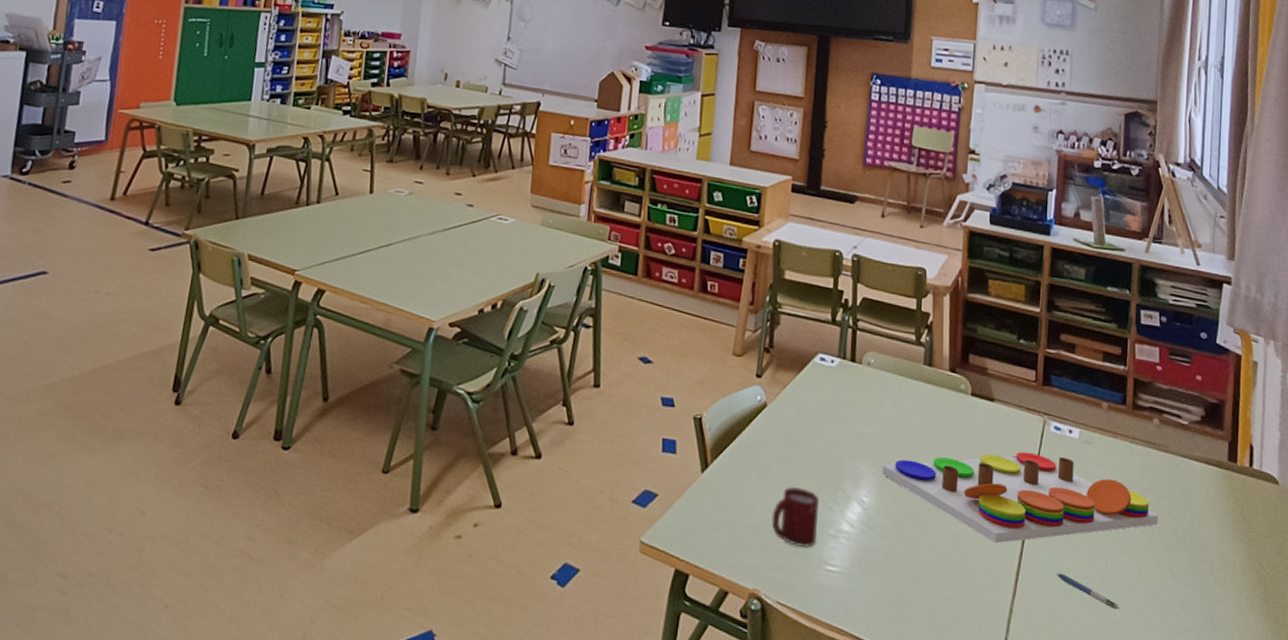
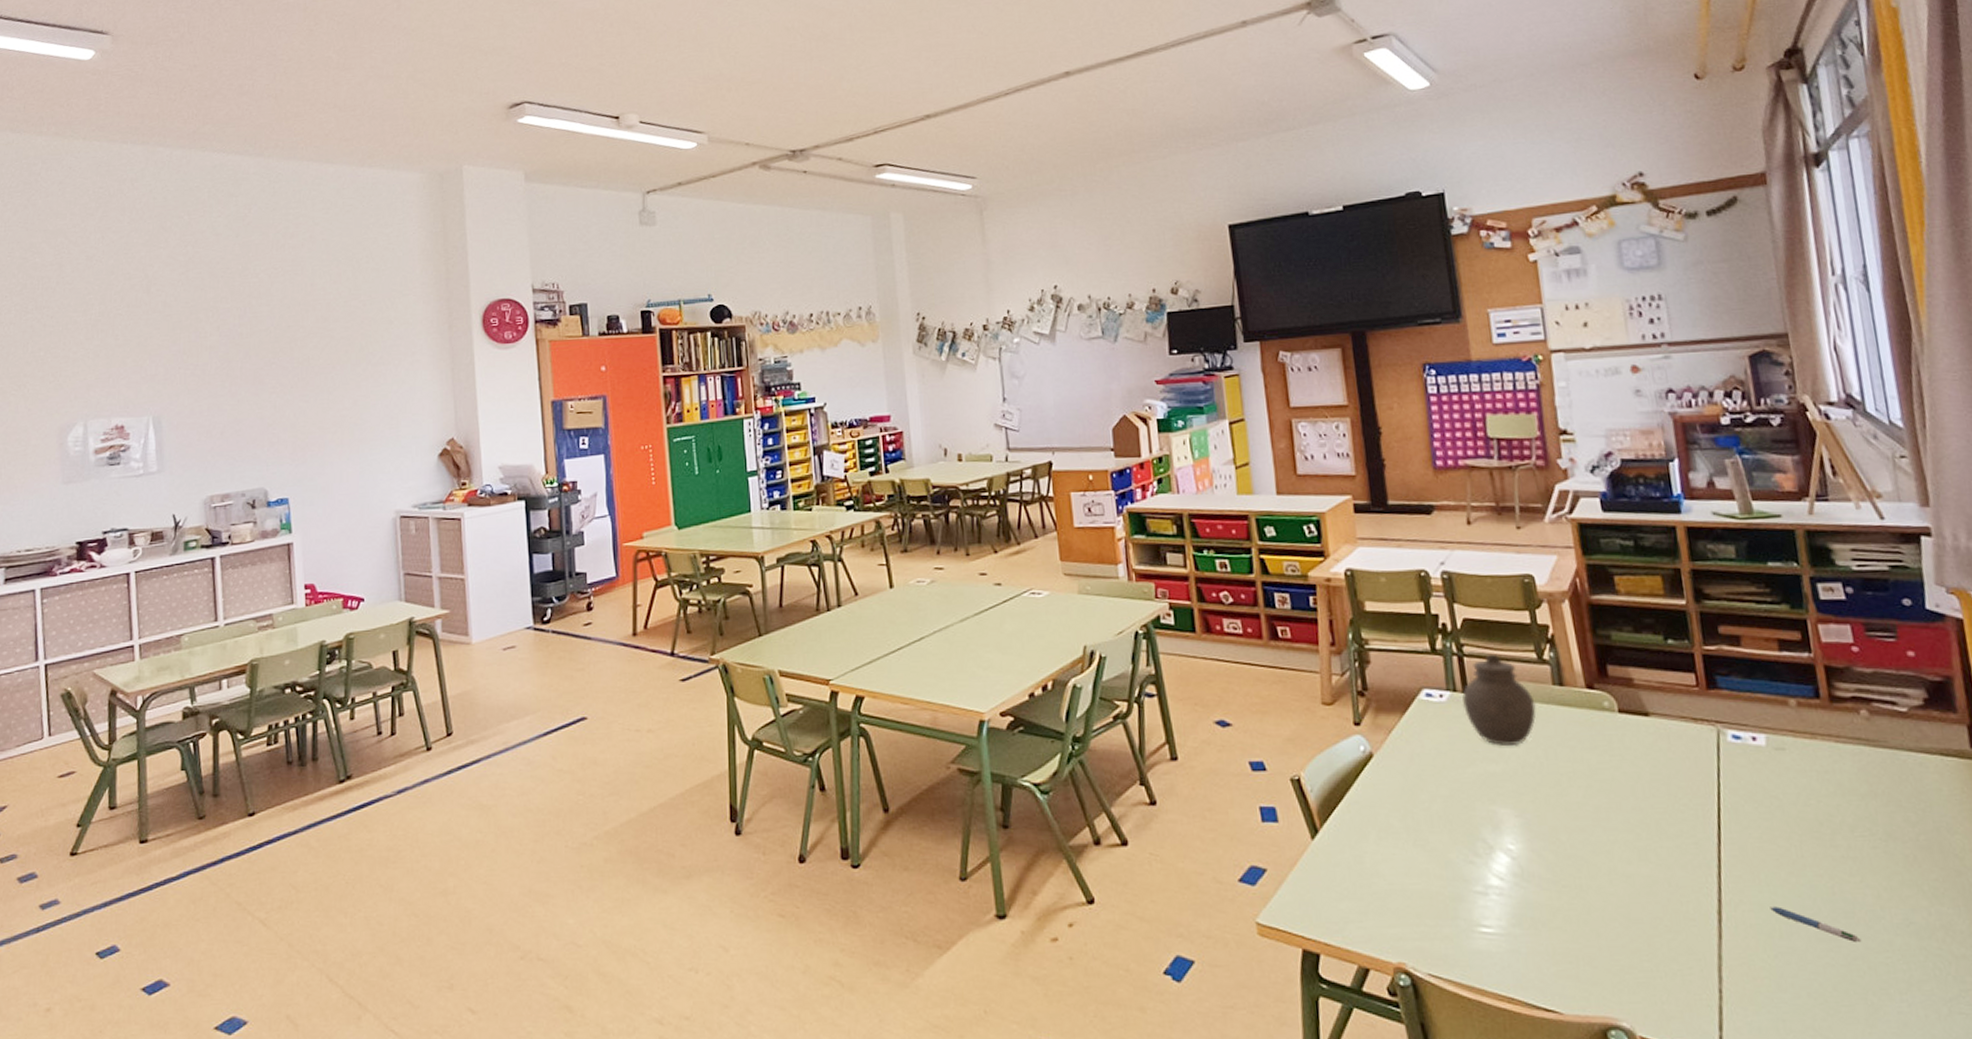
cup: present [771,486,819,548] -> none [1403,842,1462,911]
jar: none [848,332,907,413] -> present [1462,655,1536,746]
board game: present [881,451,1159,544] -> none [1525,769,1892,881]

